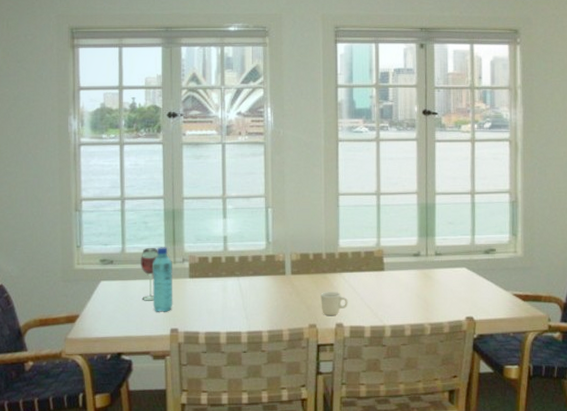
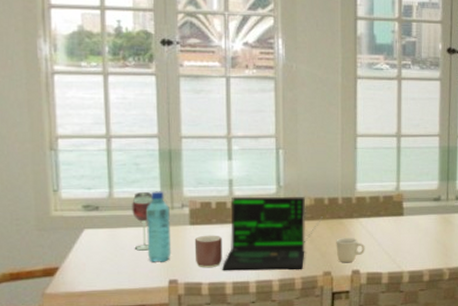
mug: none [193,287,217,319] -> present [194,235,222,268]
laptop: none [217,252,308,322] -> present [222,196,323,271]

